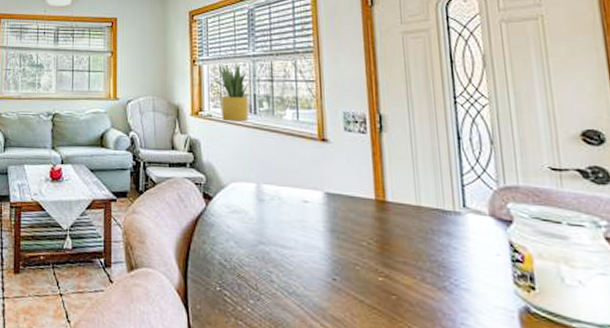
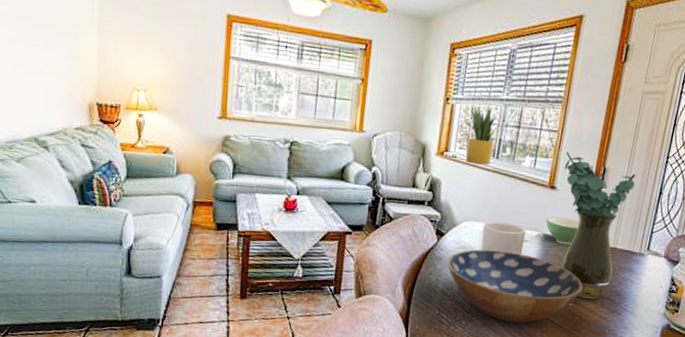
bowl: none [220,213,392,304] -> present [447,249,584,324]
mug: none [253,180,305,219] -> present [481,221,526,255]
bowl: none [323,172,366,205] -> present [545,217,579,246]
vase: none [331,100,426,273] -> present [561,151,635,300]

